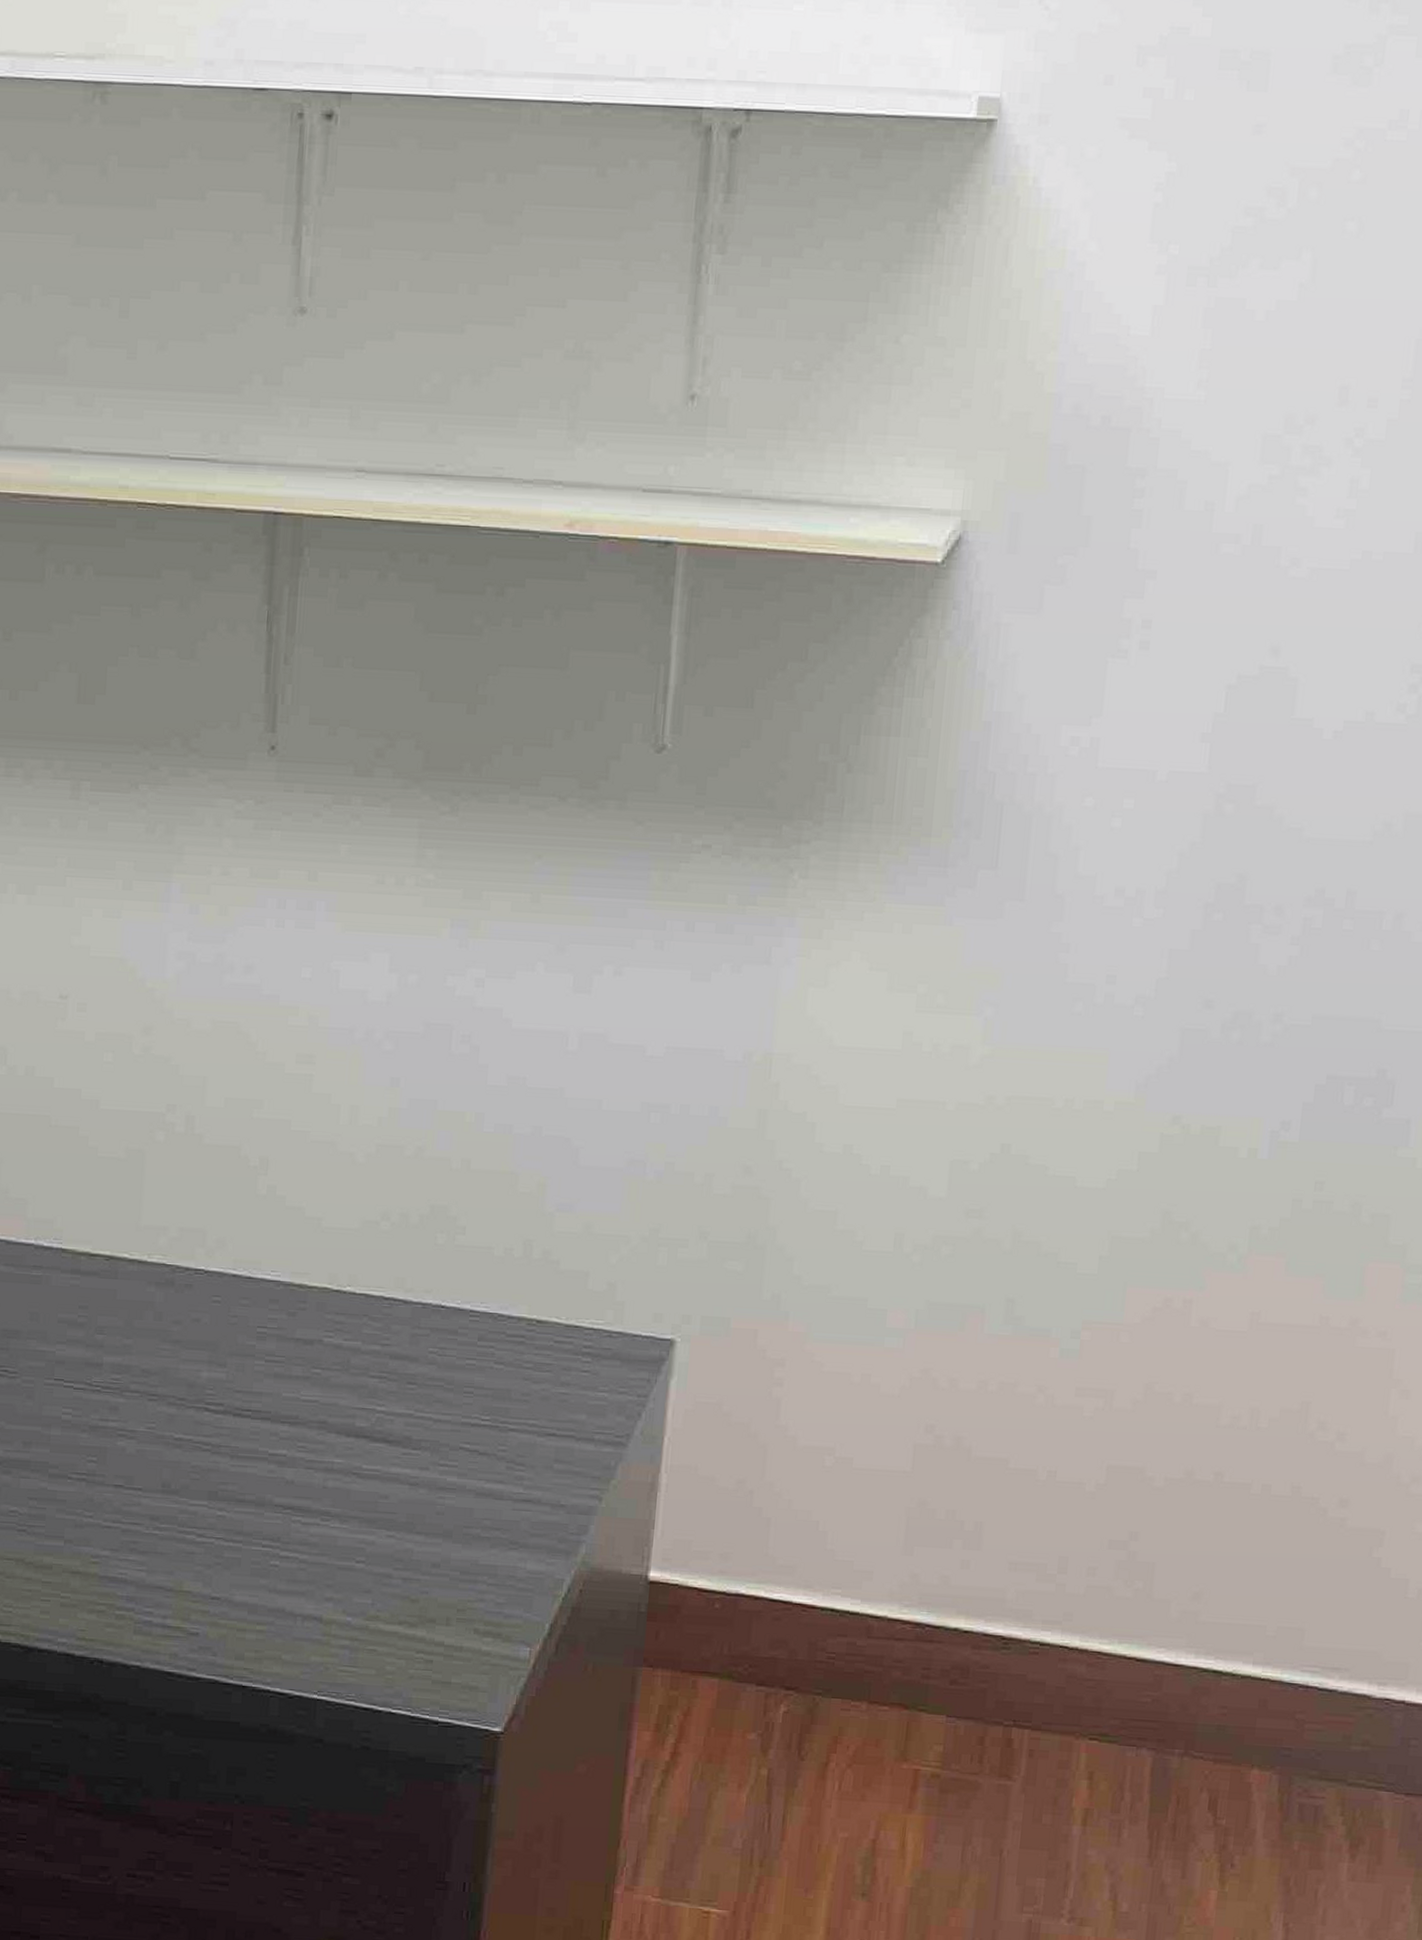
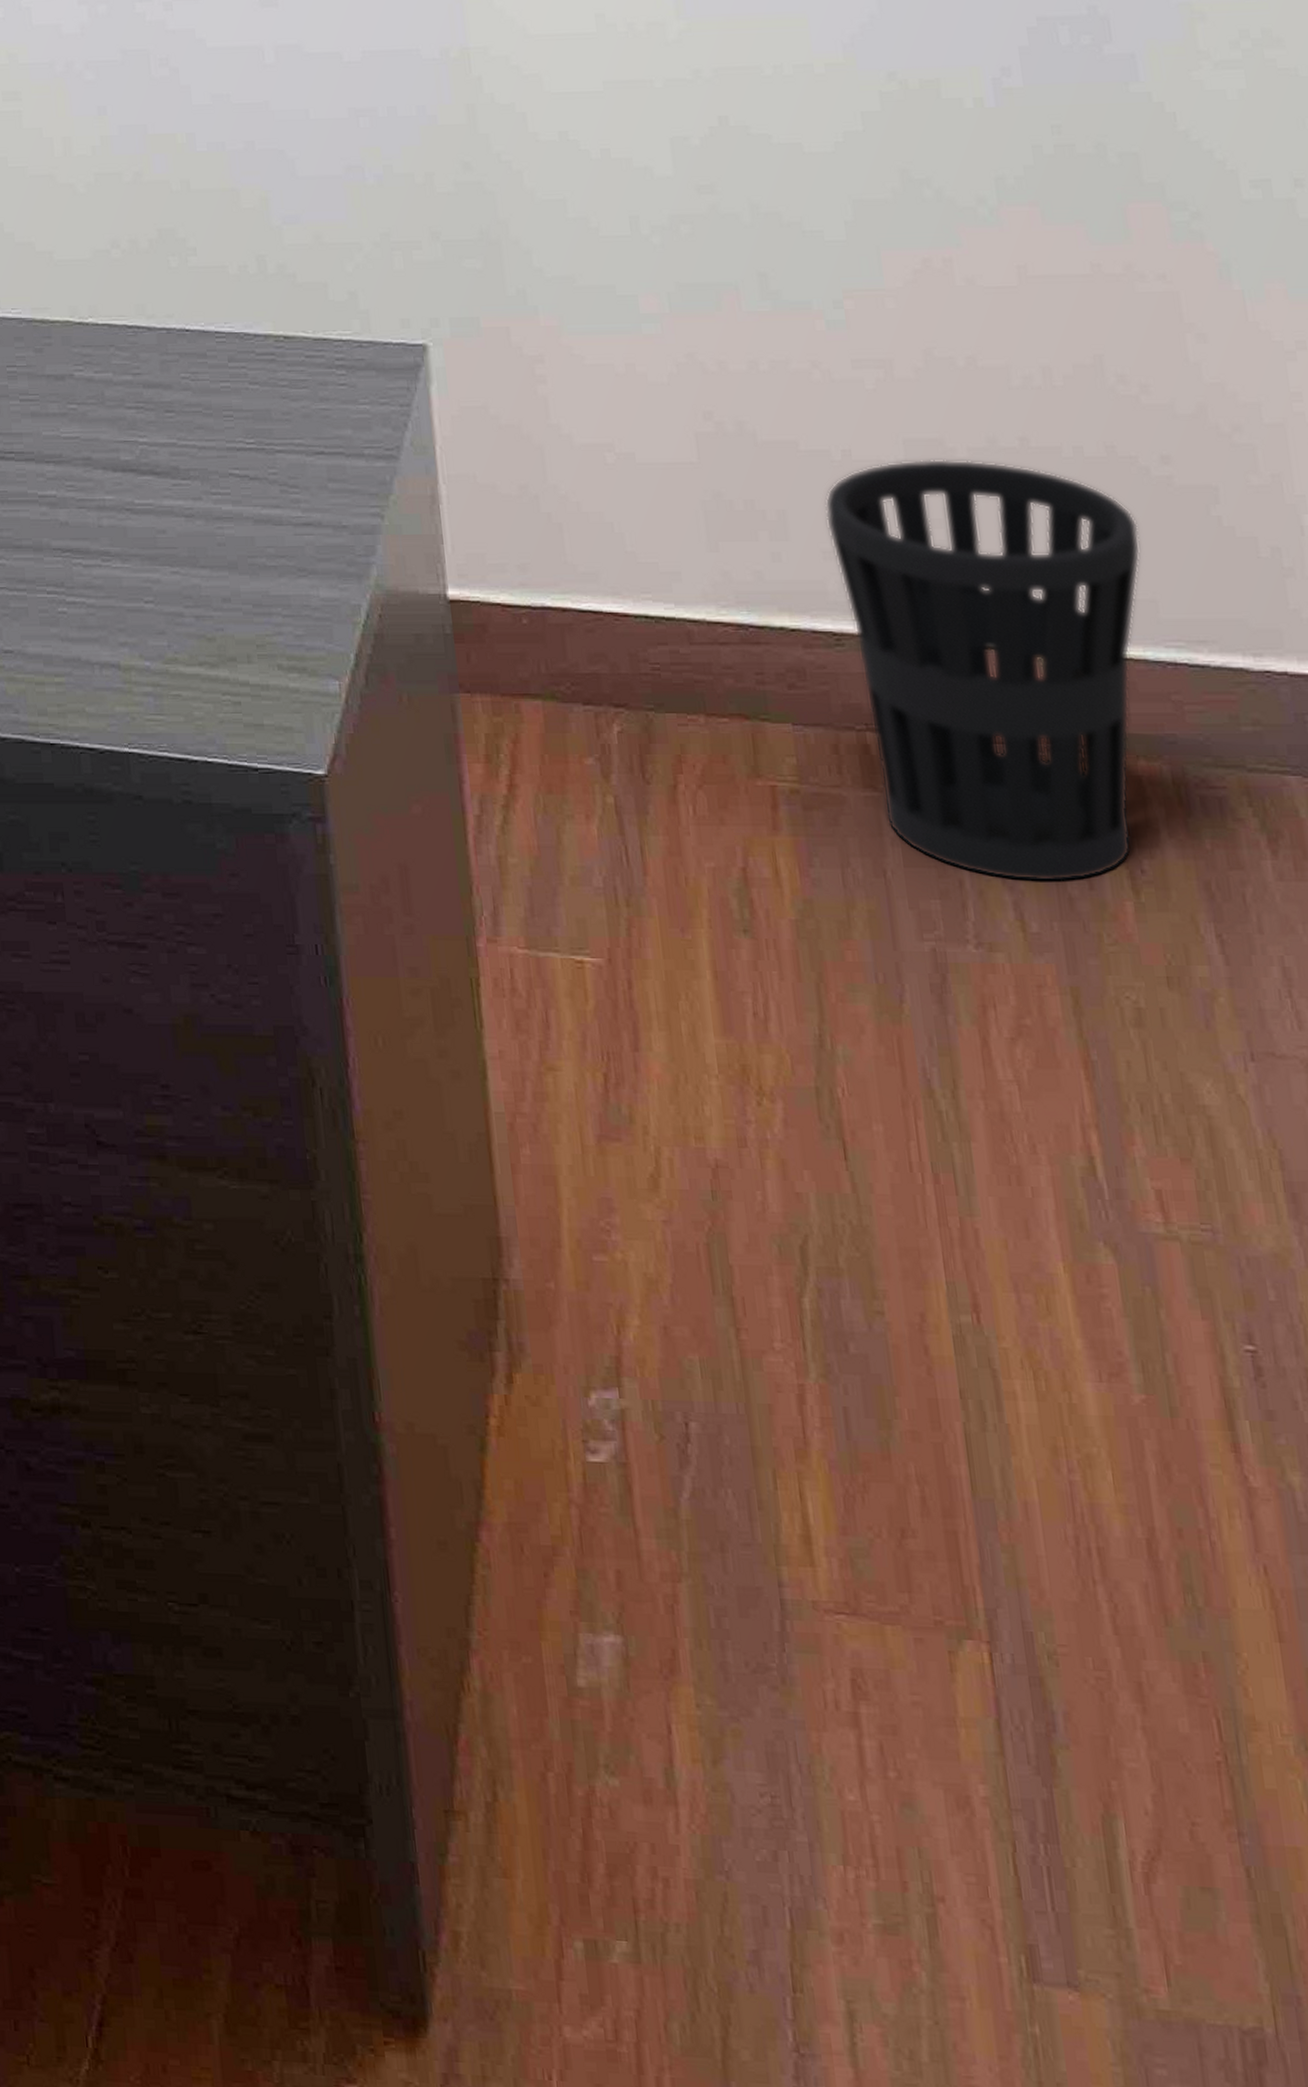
wastebasket: none [1013,1485,1304,1870] -> present [825,458,1141,883]

